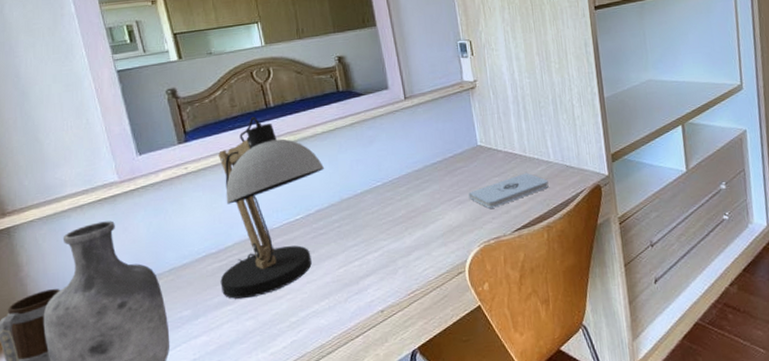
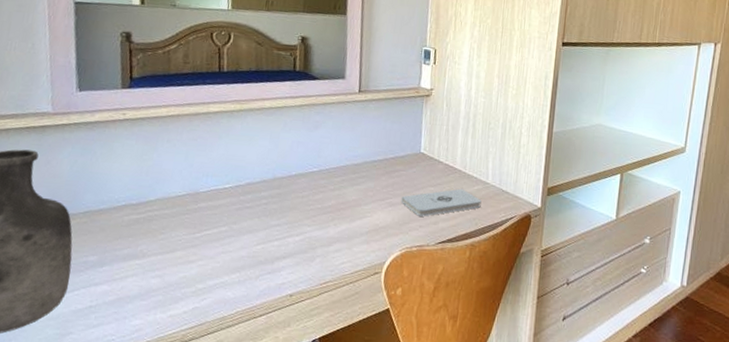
desk lamp: present [219,116,325,299] -> none [133,76,265,257]

